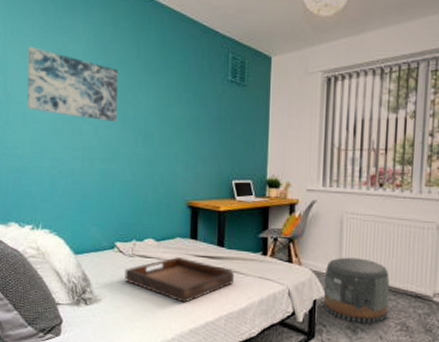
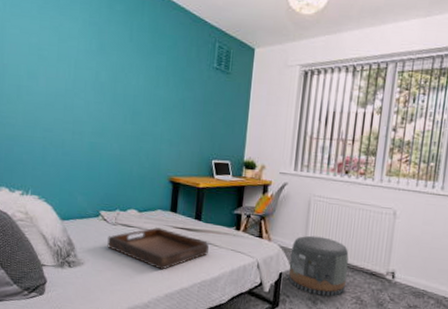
wall art: present [27,46,119,121] -> none [22,21,112,99]

